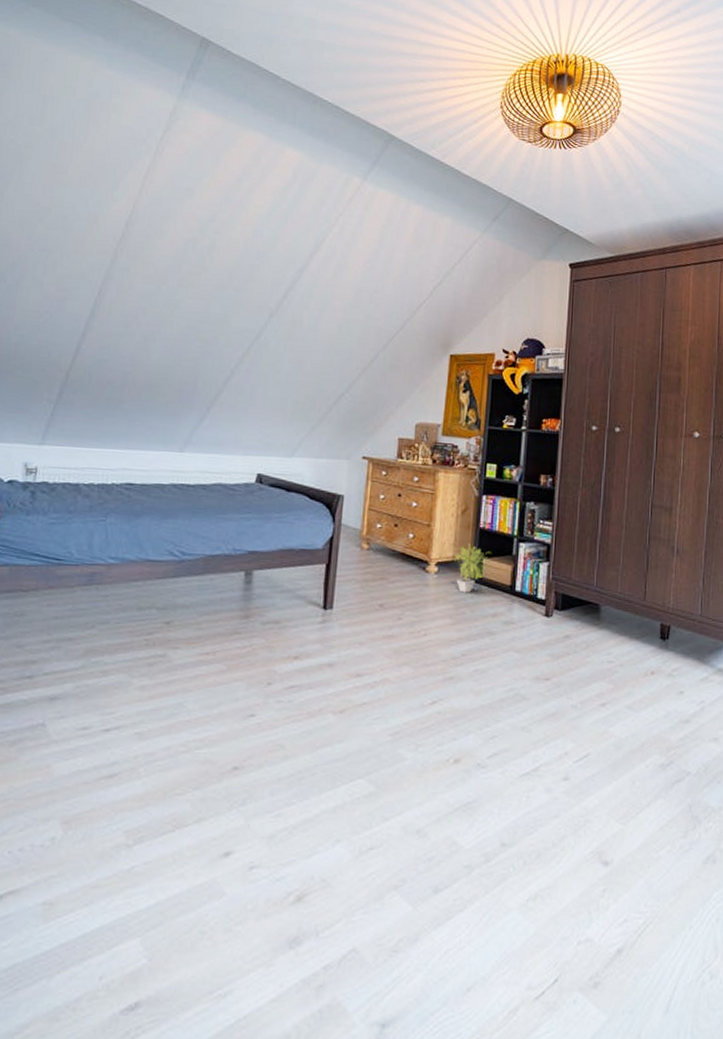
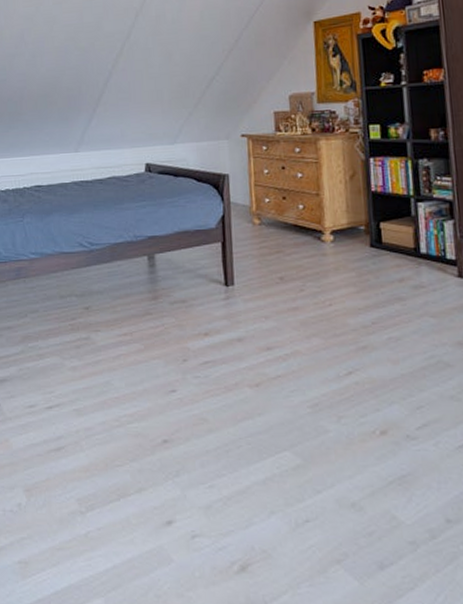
potted plant: present [454,543,490,593] -> none [349,208,389,259]

